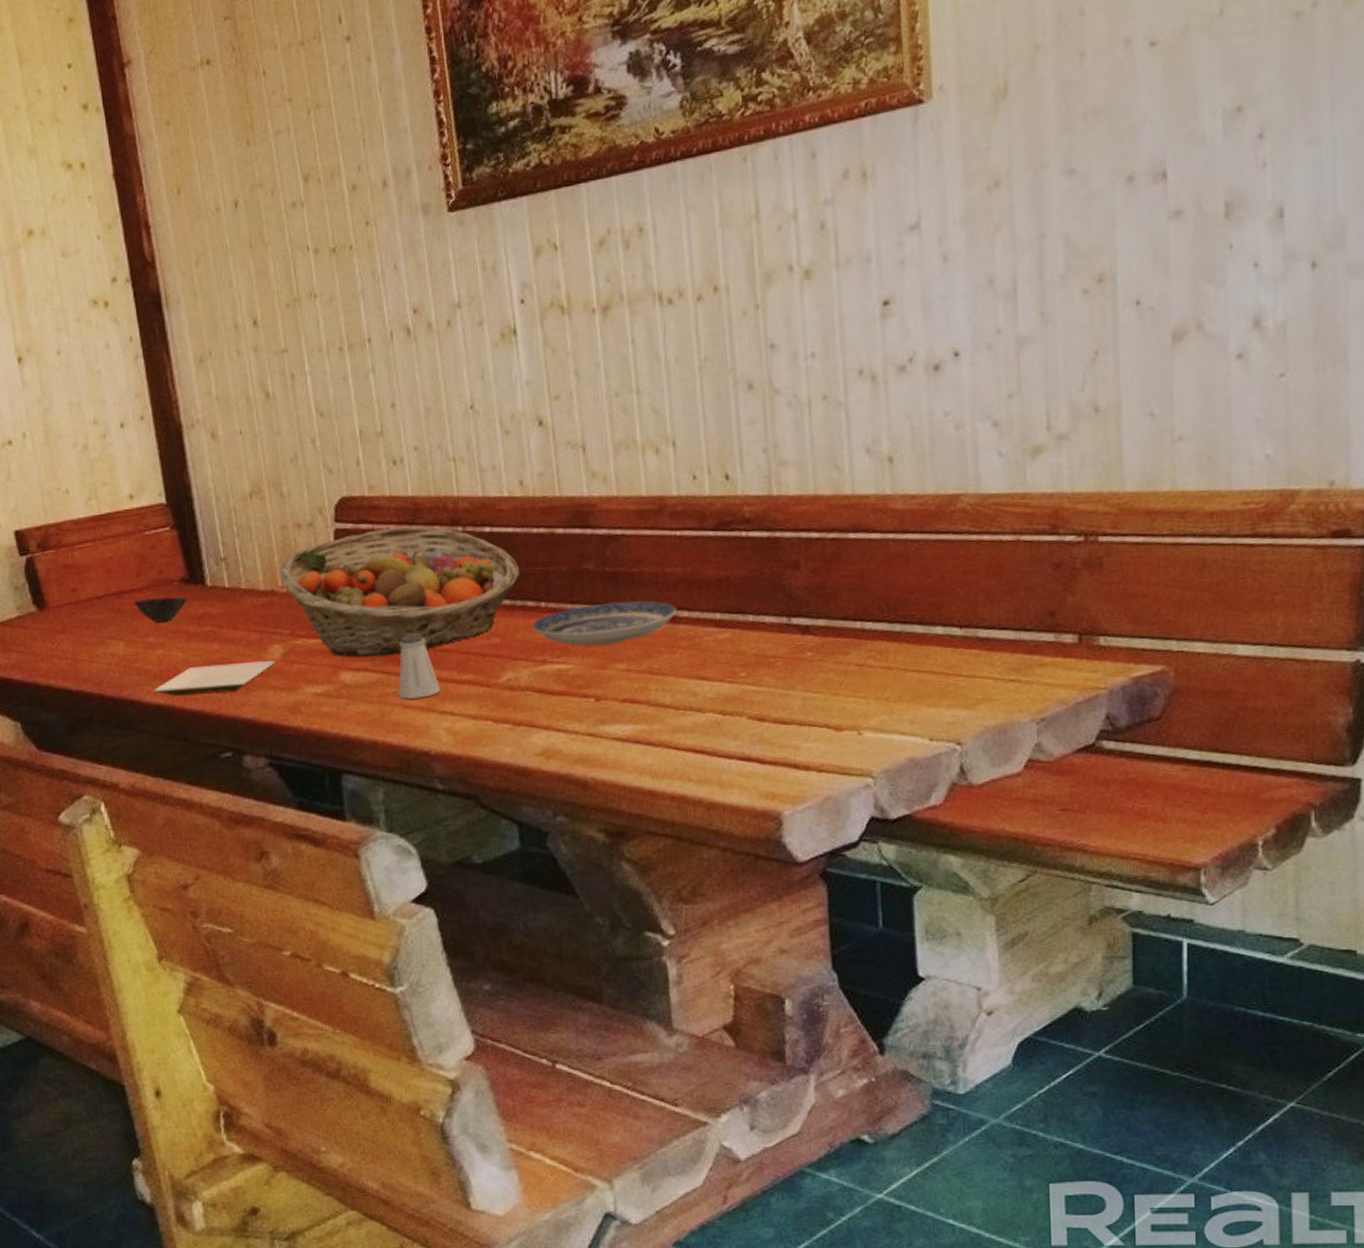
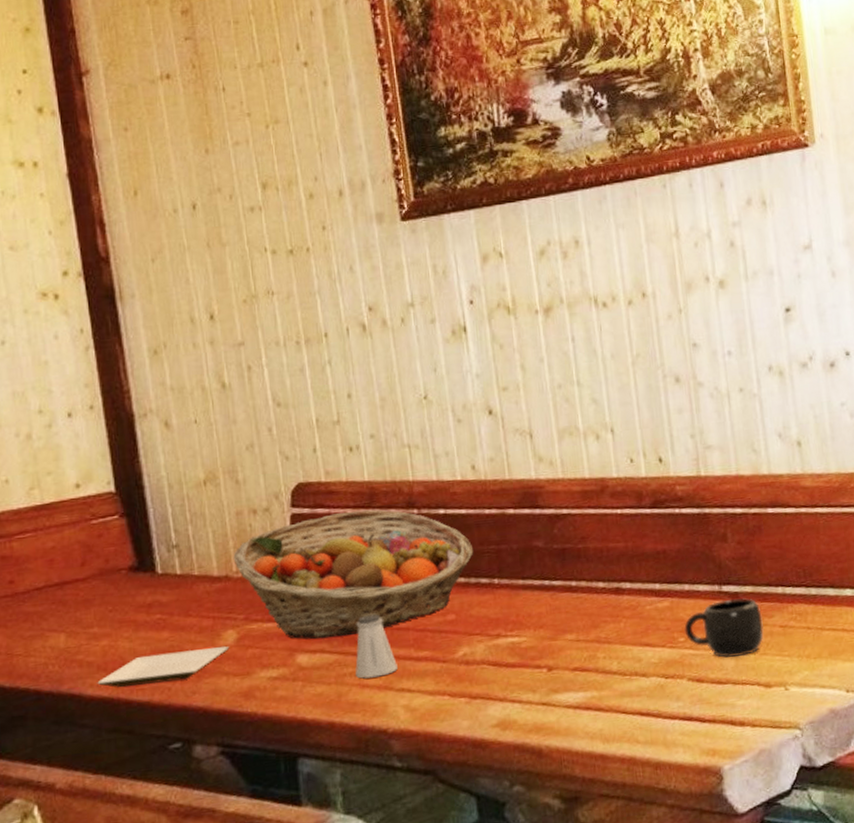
bowl: present [133,596,189,622] -> none [77,585,137,612]
plate: present [532,601,677,647] -> none [486,574,621,620]
mug: none [746,632,838,696] -> present [684,598,764,658]

